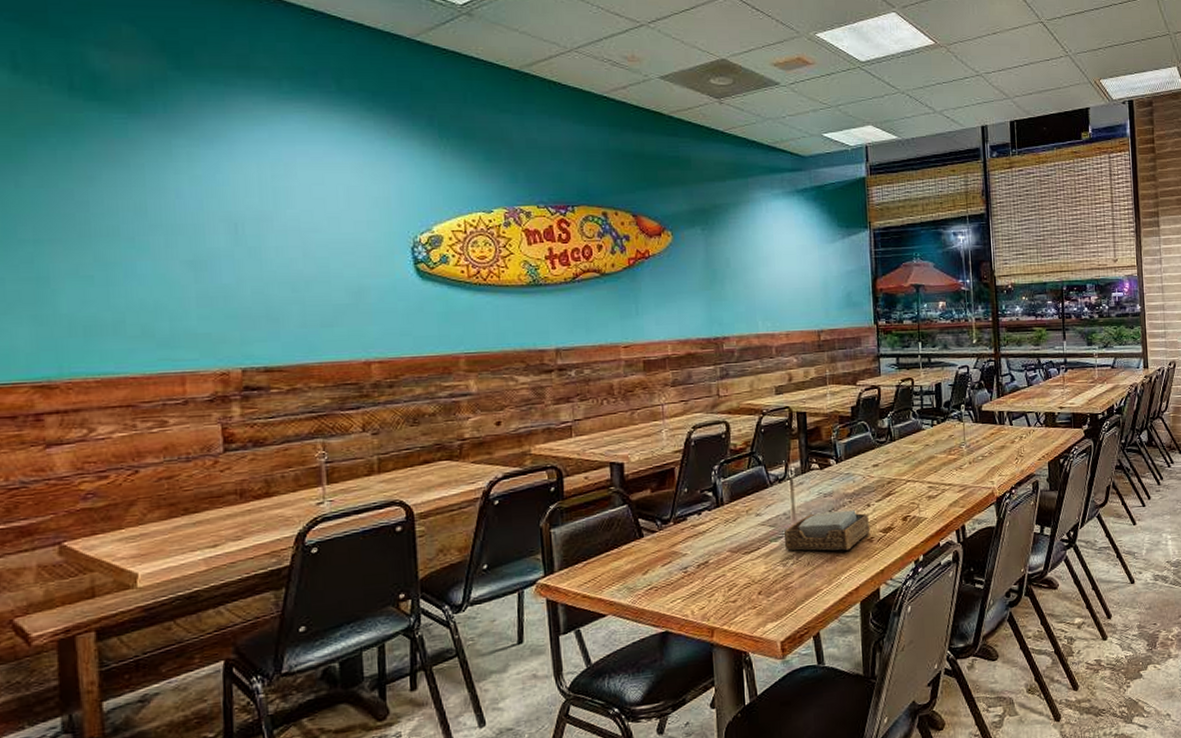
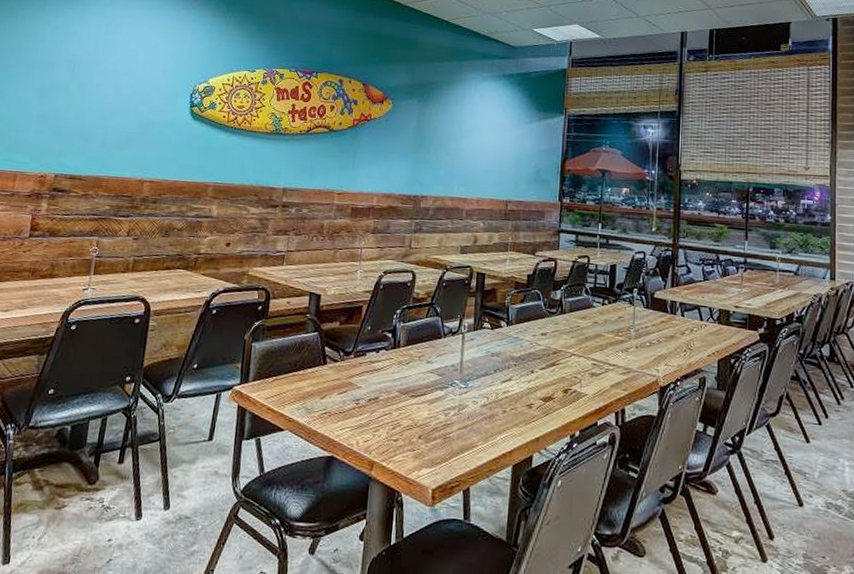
napkin holder: present [783,510,870,551] -> none [448,370,531,412]

